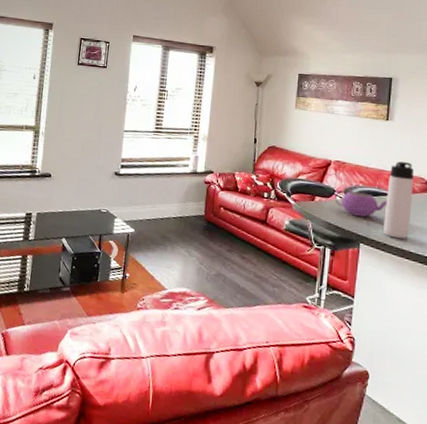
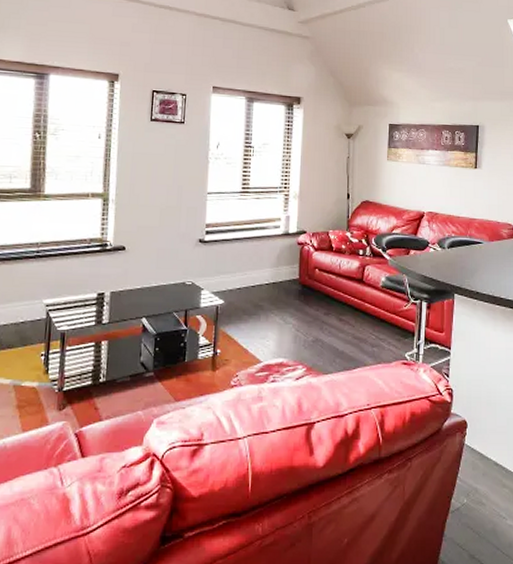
teapot: present [334,190,388,217] -> none [428,242,479,267]
thermos bottle: present [384,161,414,239] -> none [476,209,502,286]

